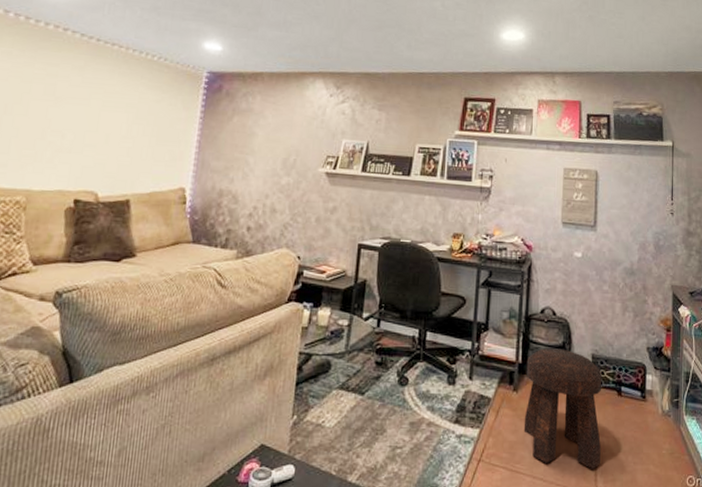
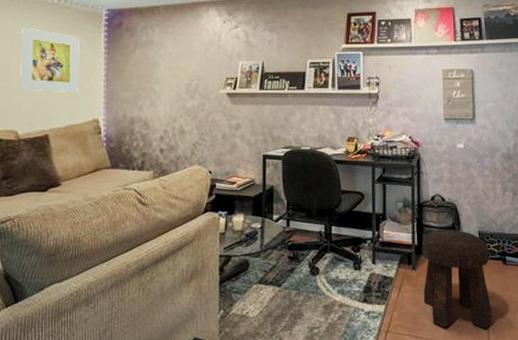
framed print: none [106,83,176,156] -> present [20,27,79,92]

